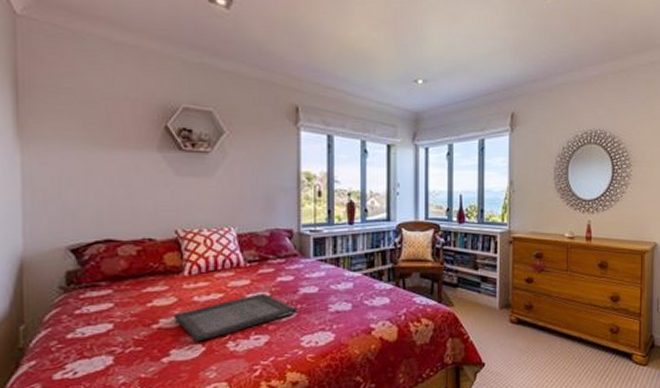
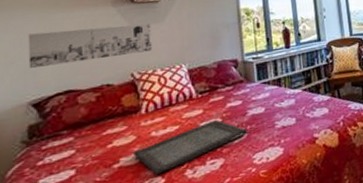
wall art: none [66,172,200,210] -> present [28,23,153,68]

